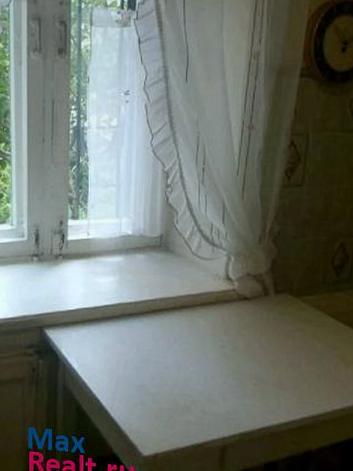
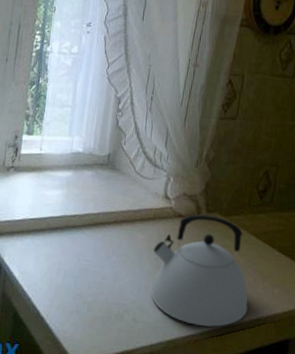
kettle: none [217,295,330,418] -> present [151,214,249,327]

